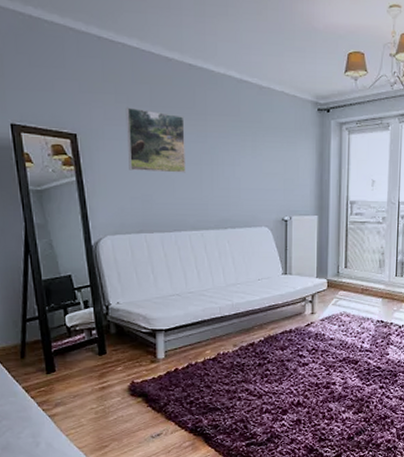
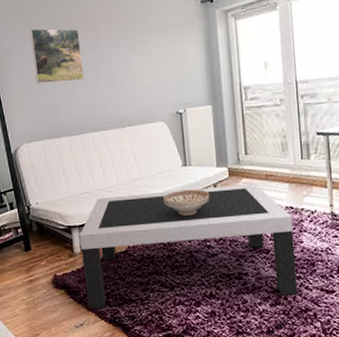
coffee table: none [165,296,382,419] -> present [79,183,298,309]
decorative bowl: none [260,298,307,324] -> present [163,189,210,216]

